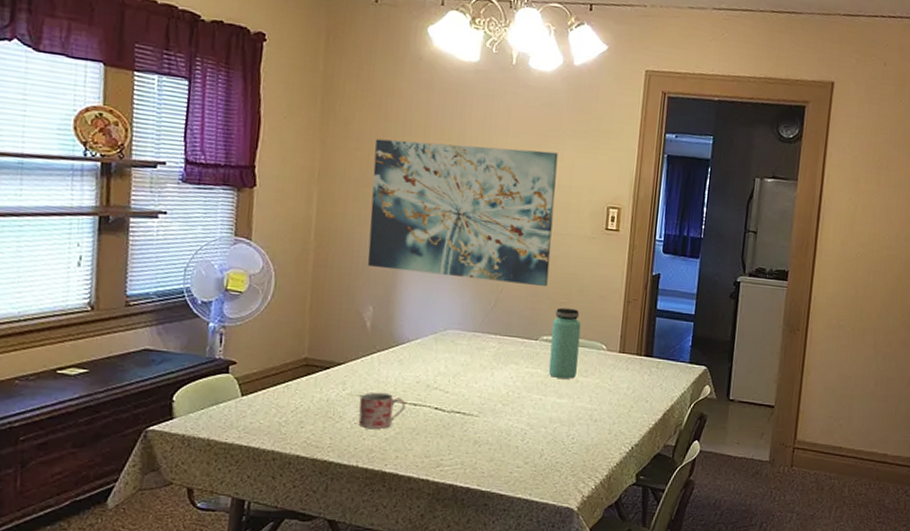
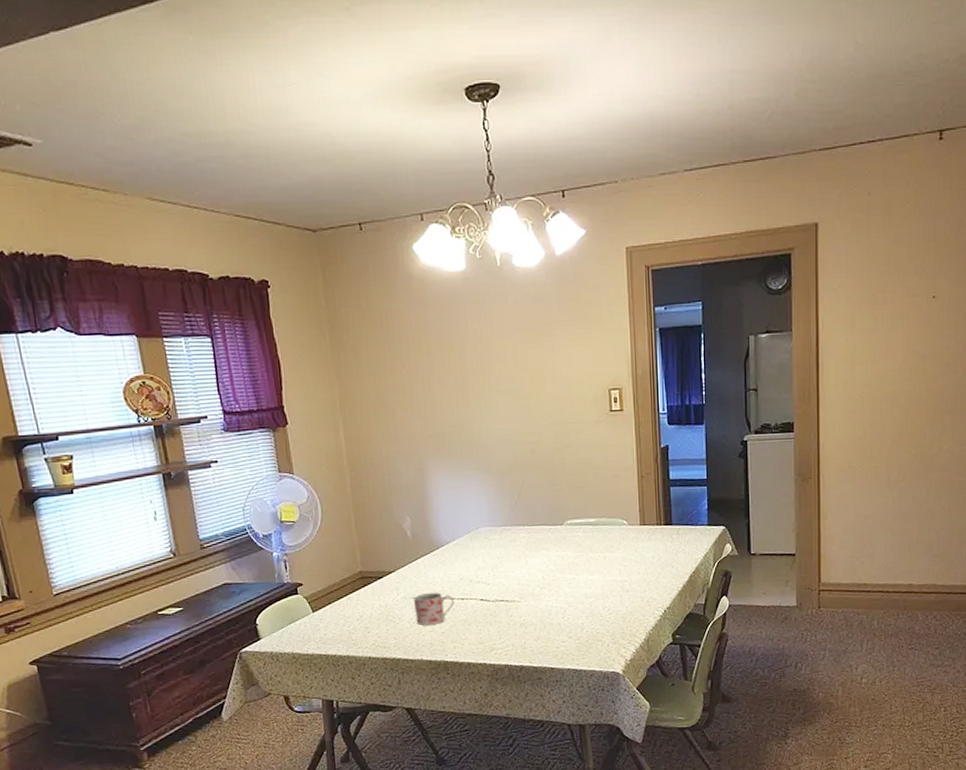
wall art: present [367,138,559,287] -> none [385,345,564,481]
bottle: present [548,307,581,379] -> none [573,491,603,557]

